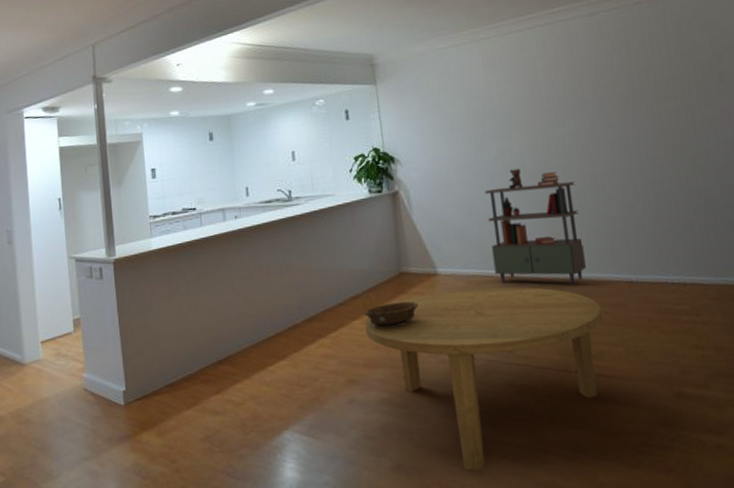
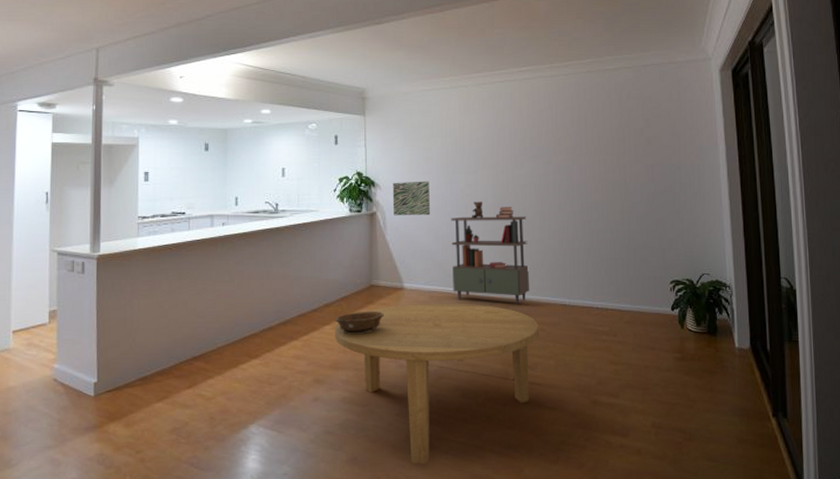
wall art: none [414,150,460,194] -> present [392,181,430,216]

